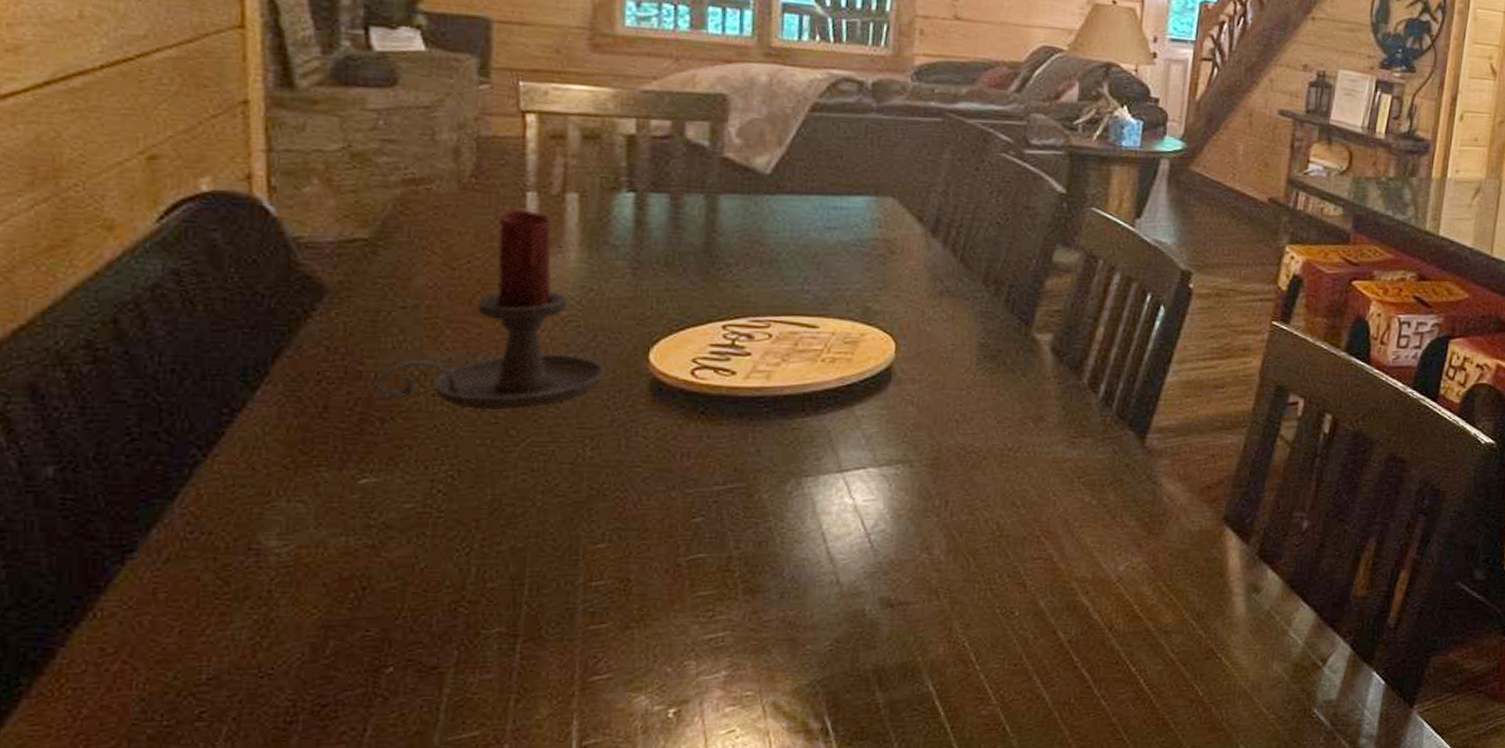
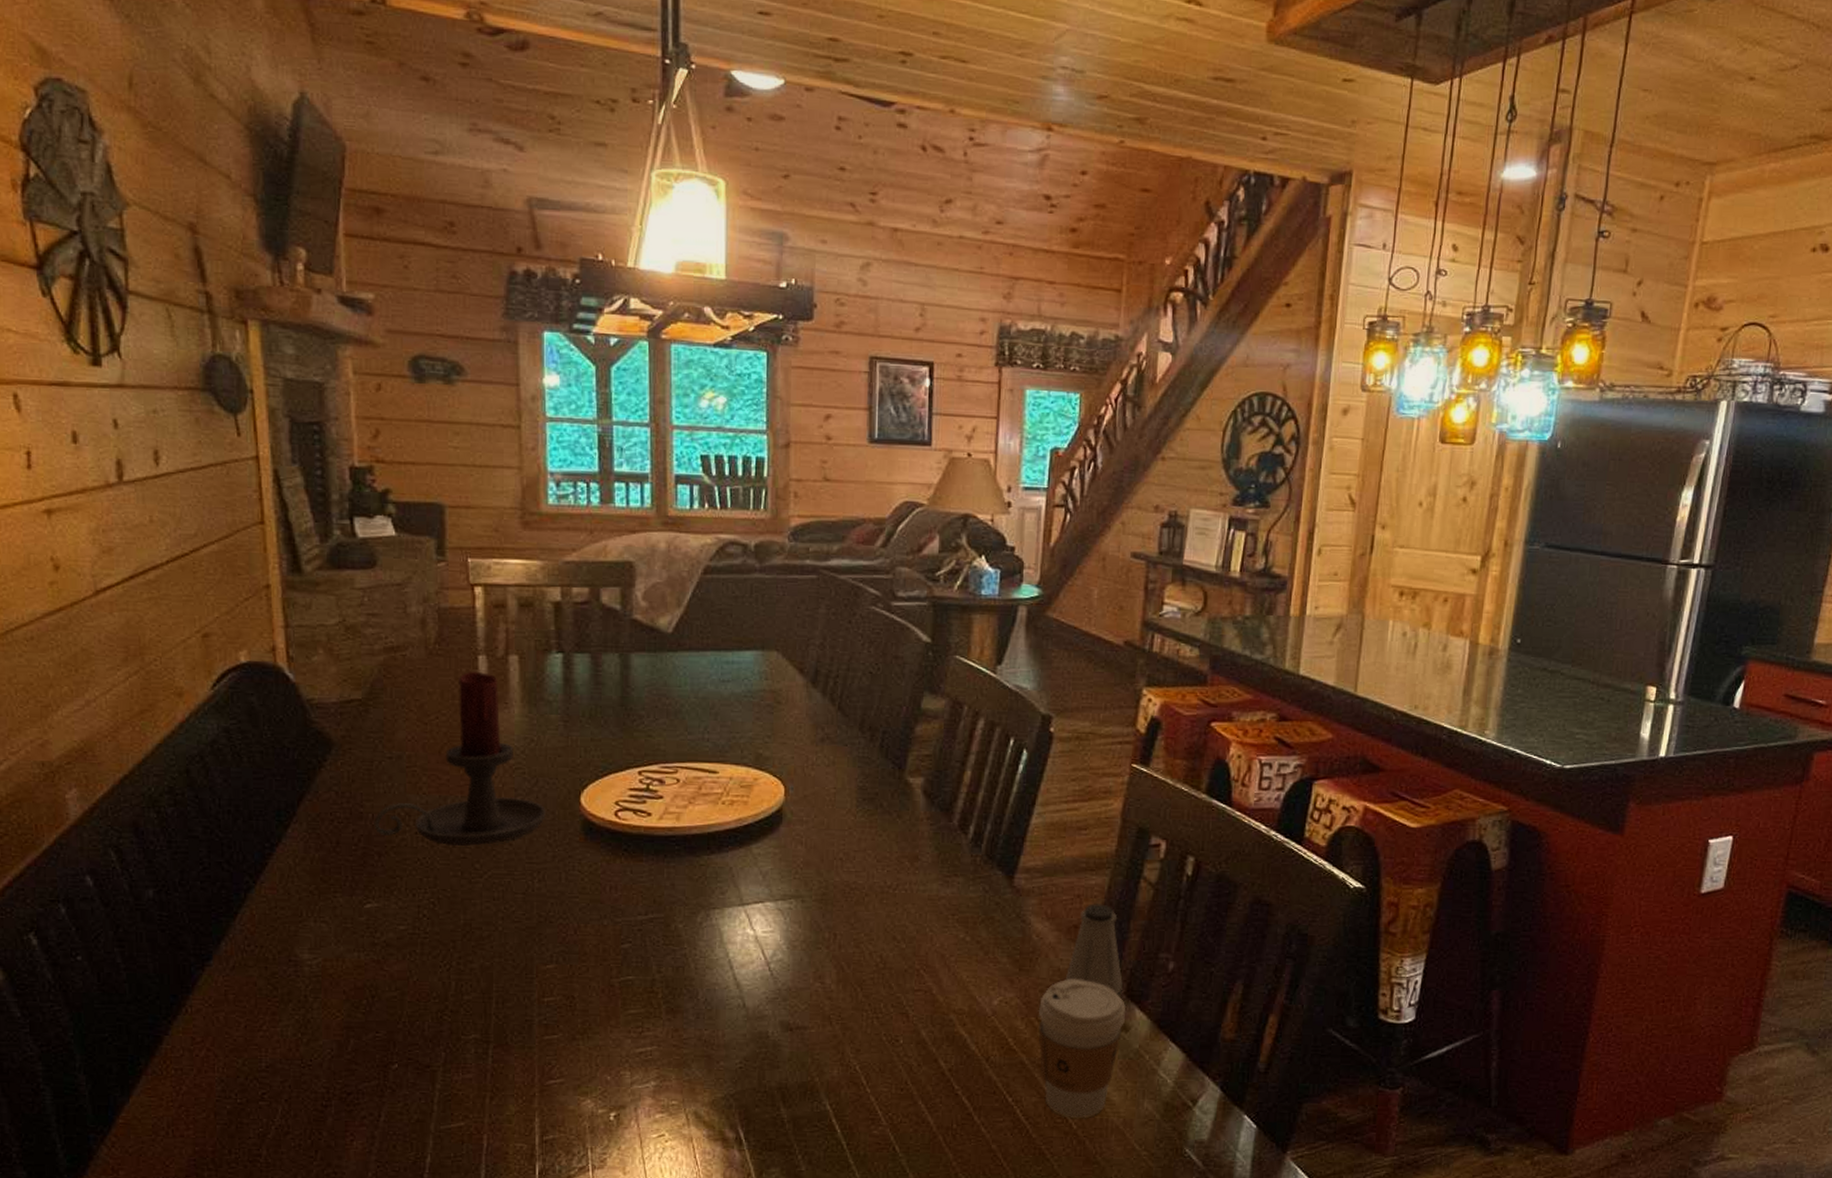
coffee cup: none [1166,541,1258,685] -> present [1038,978,1126,1119]
saltshaker: none [1196,463,1256,555] -> present [1065,904,1123,994]

